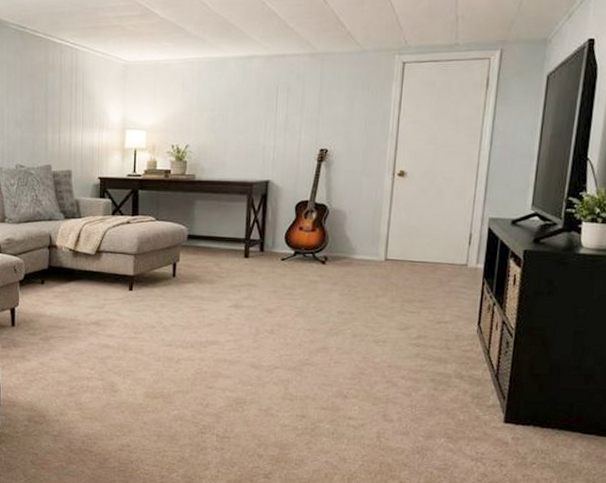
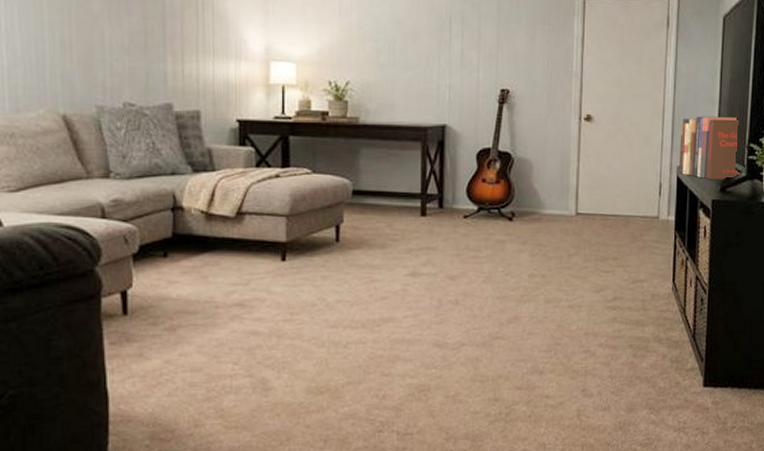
books: none [491,171,558,232] -> present [679,116,740,180]

